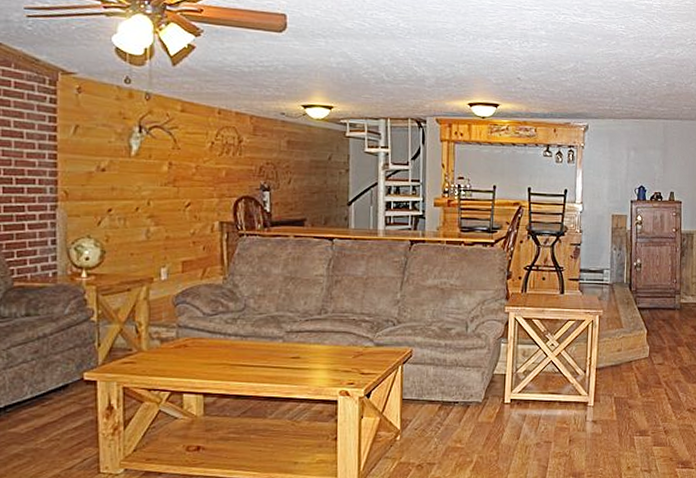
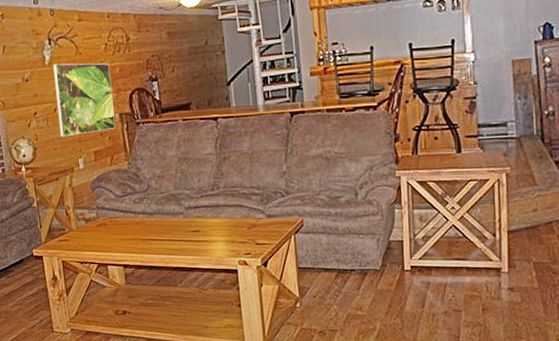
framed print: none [140,156,214,242] -> present [53,63,116,137]

